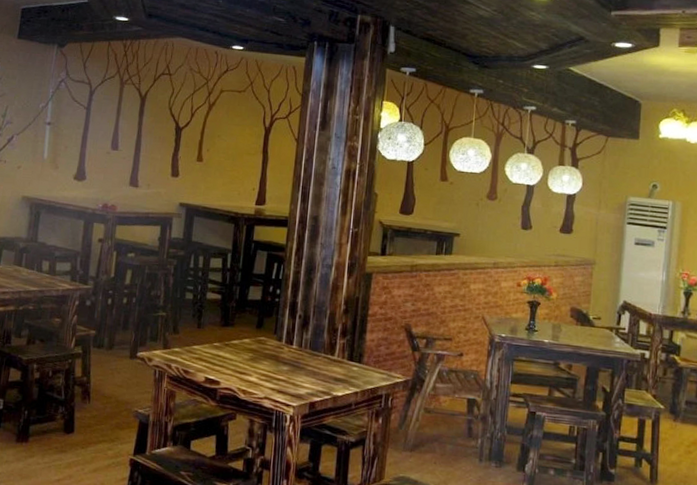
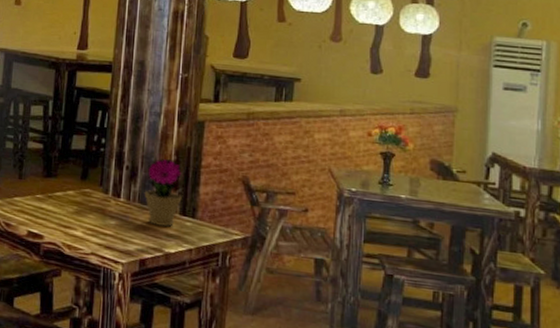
flower pot: none [315,308,351,372] -> present [144,158,182,227]

